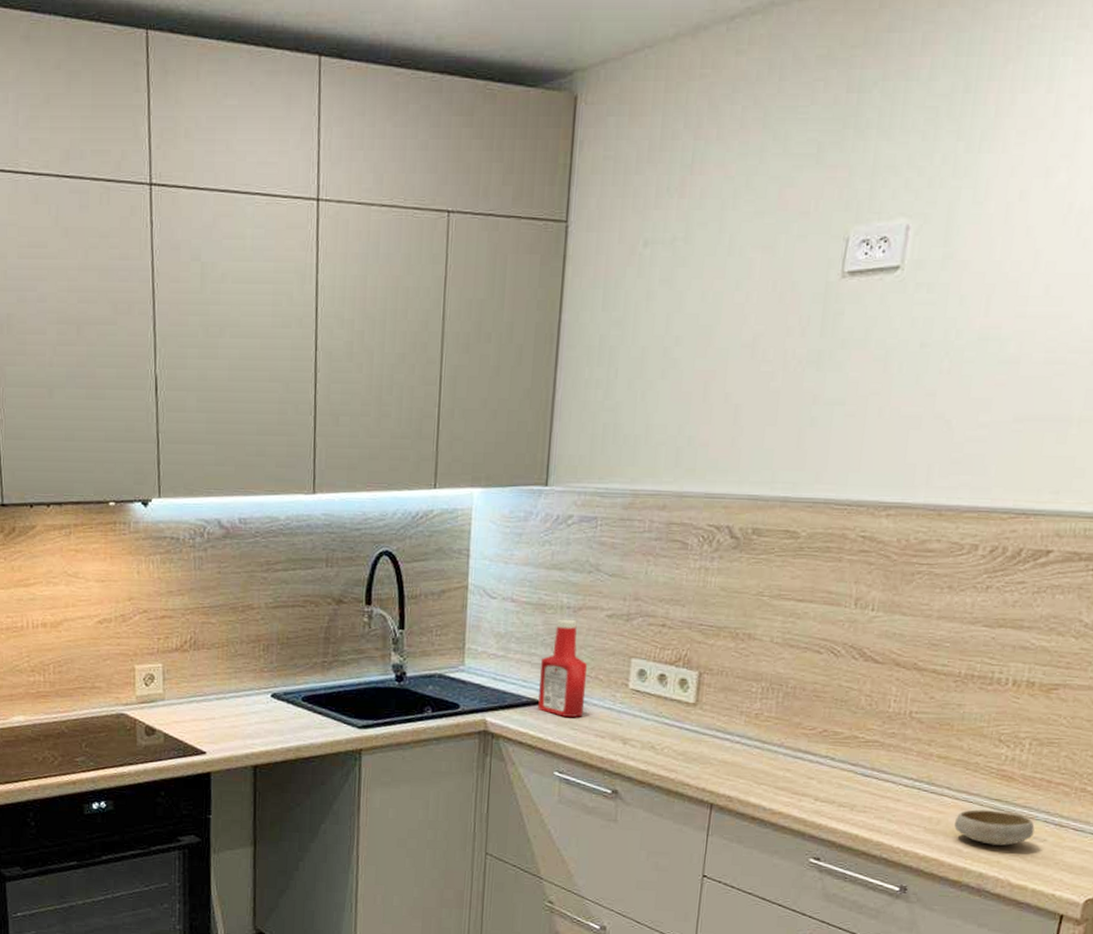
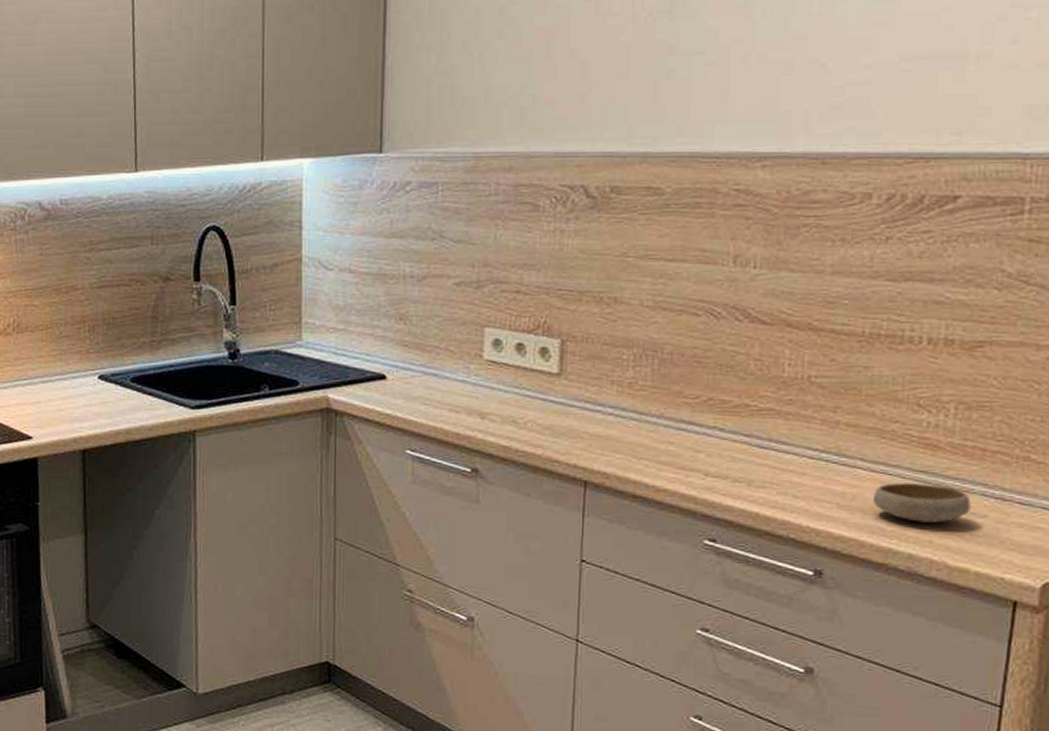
ketchup bottle: present [538,619,587,717] -> none [384,289,436,391]

